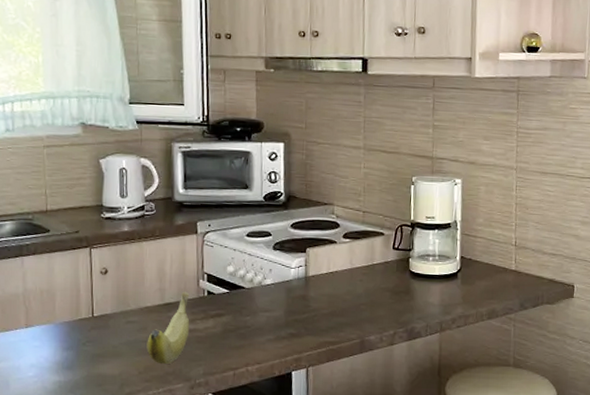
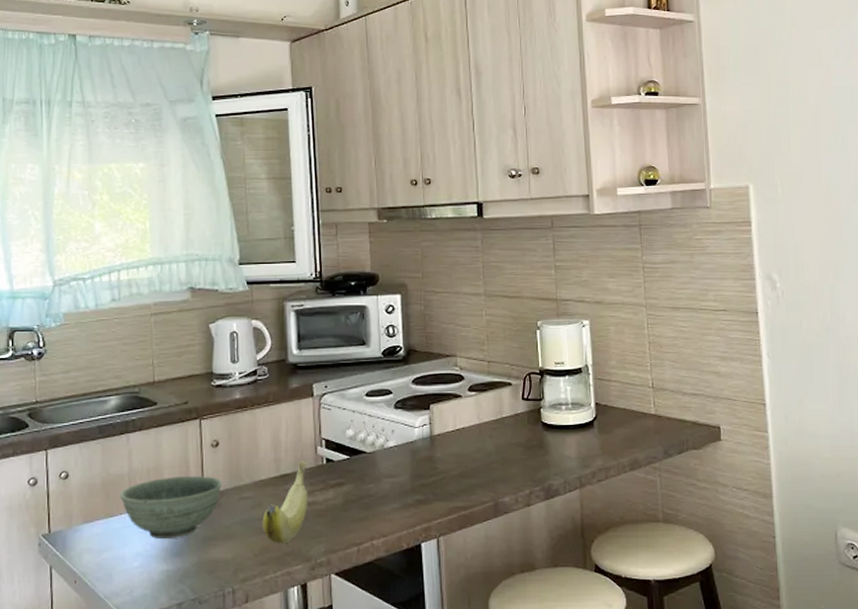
bowl: none [15,298,111,354] -> present [120,476,223,538]

